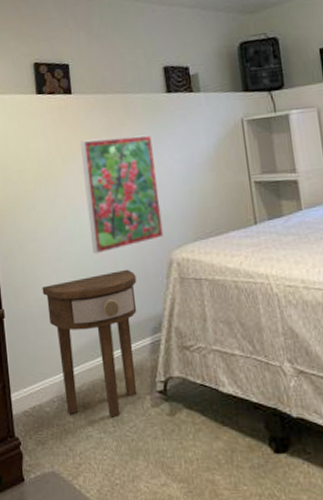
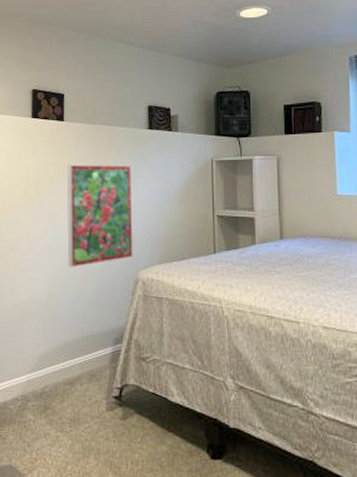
side table: present [42,269,137,418] -> none [18,283,105,418]

